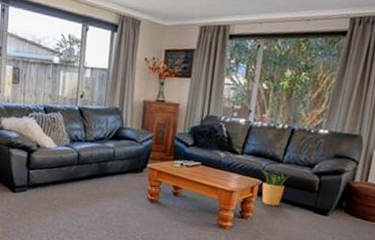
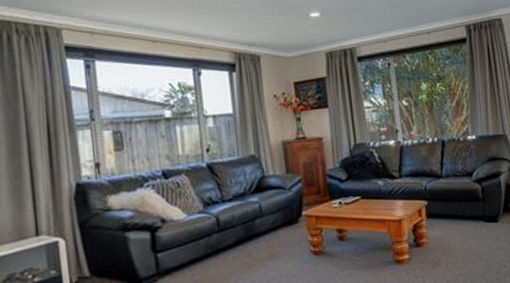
potted plant: present [260,168,290,207] -> none [422,187,453,226]

